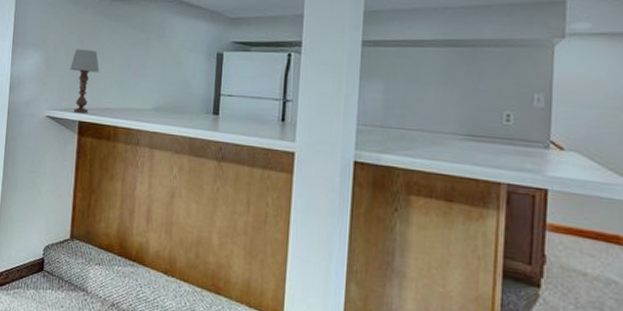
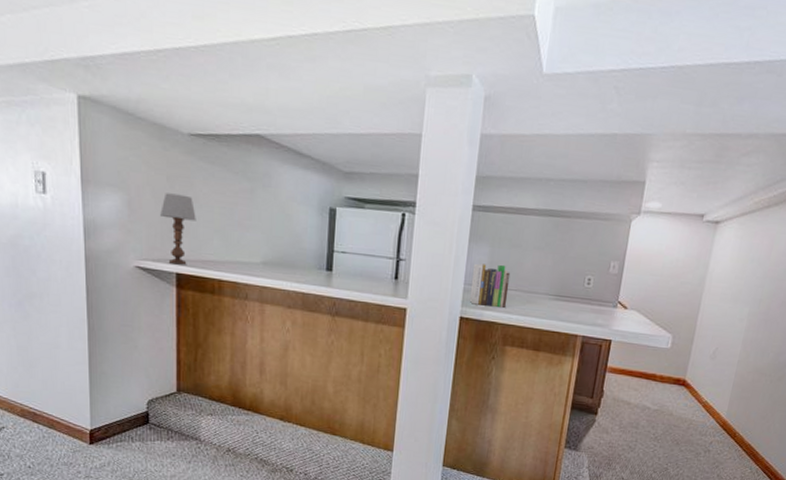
books: none [365,101,410,150] -> present [470,263,511,308]

